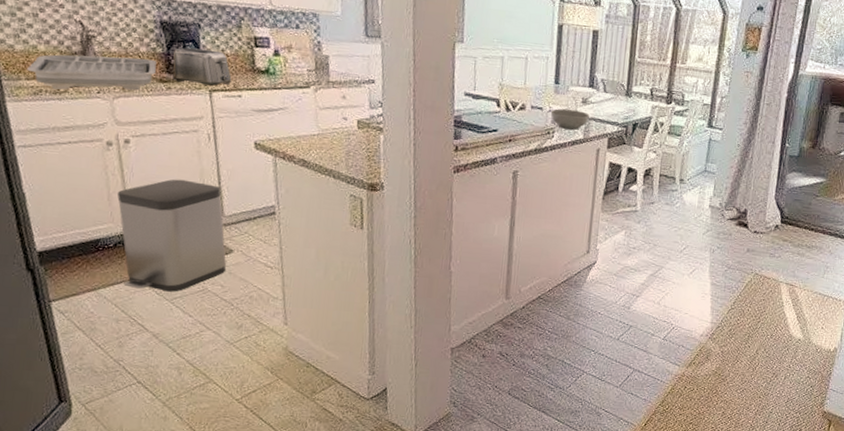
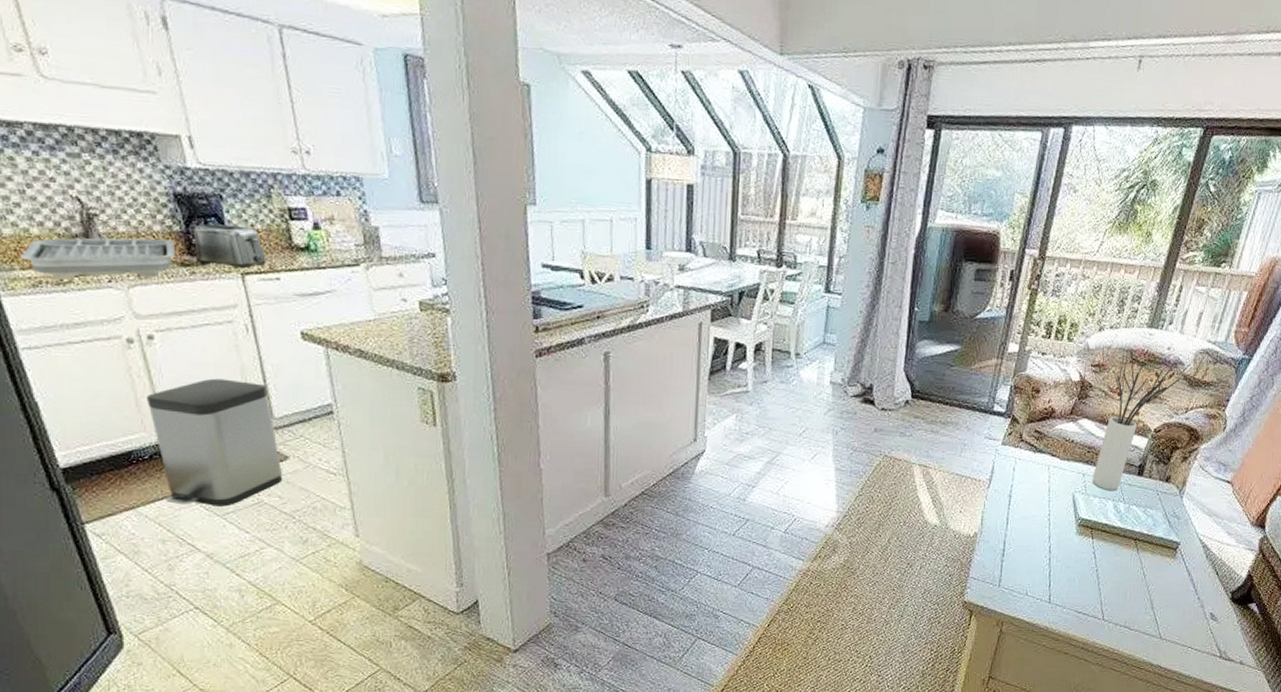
bowl: present [550,109,589,130] -> none [643,278,688,302]

